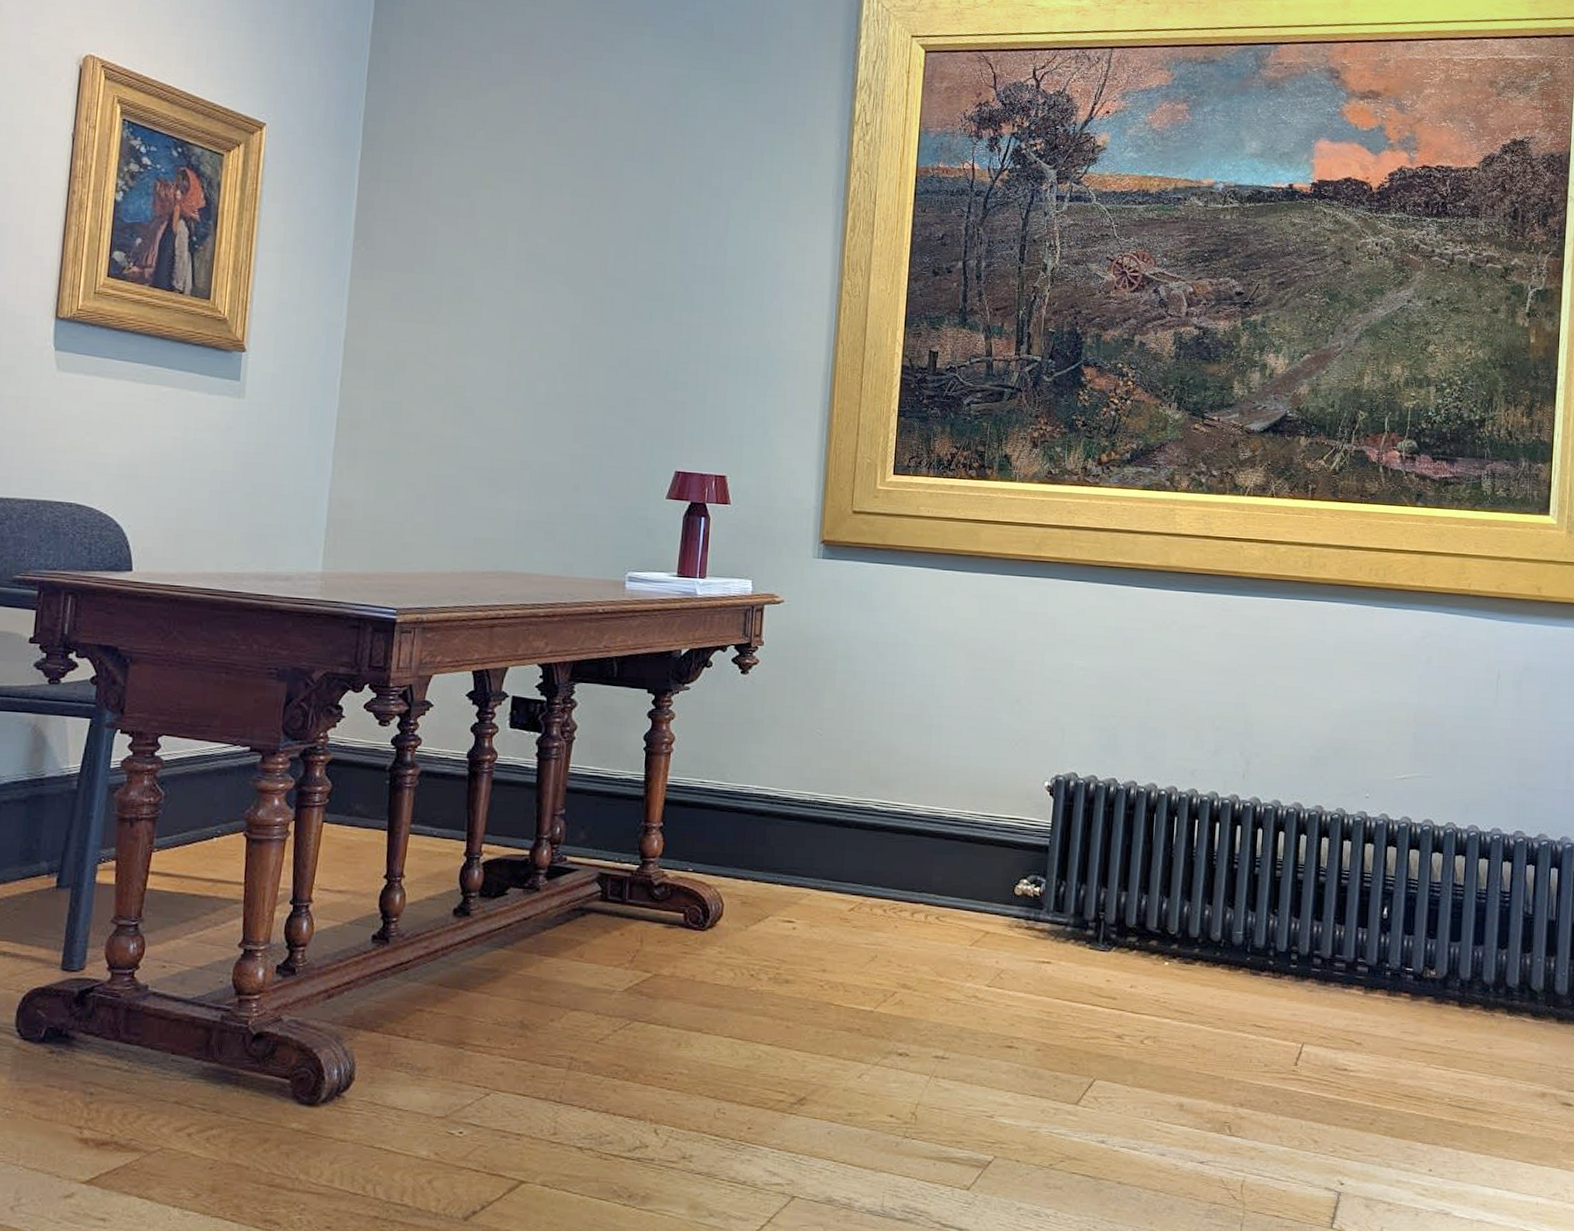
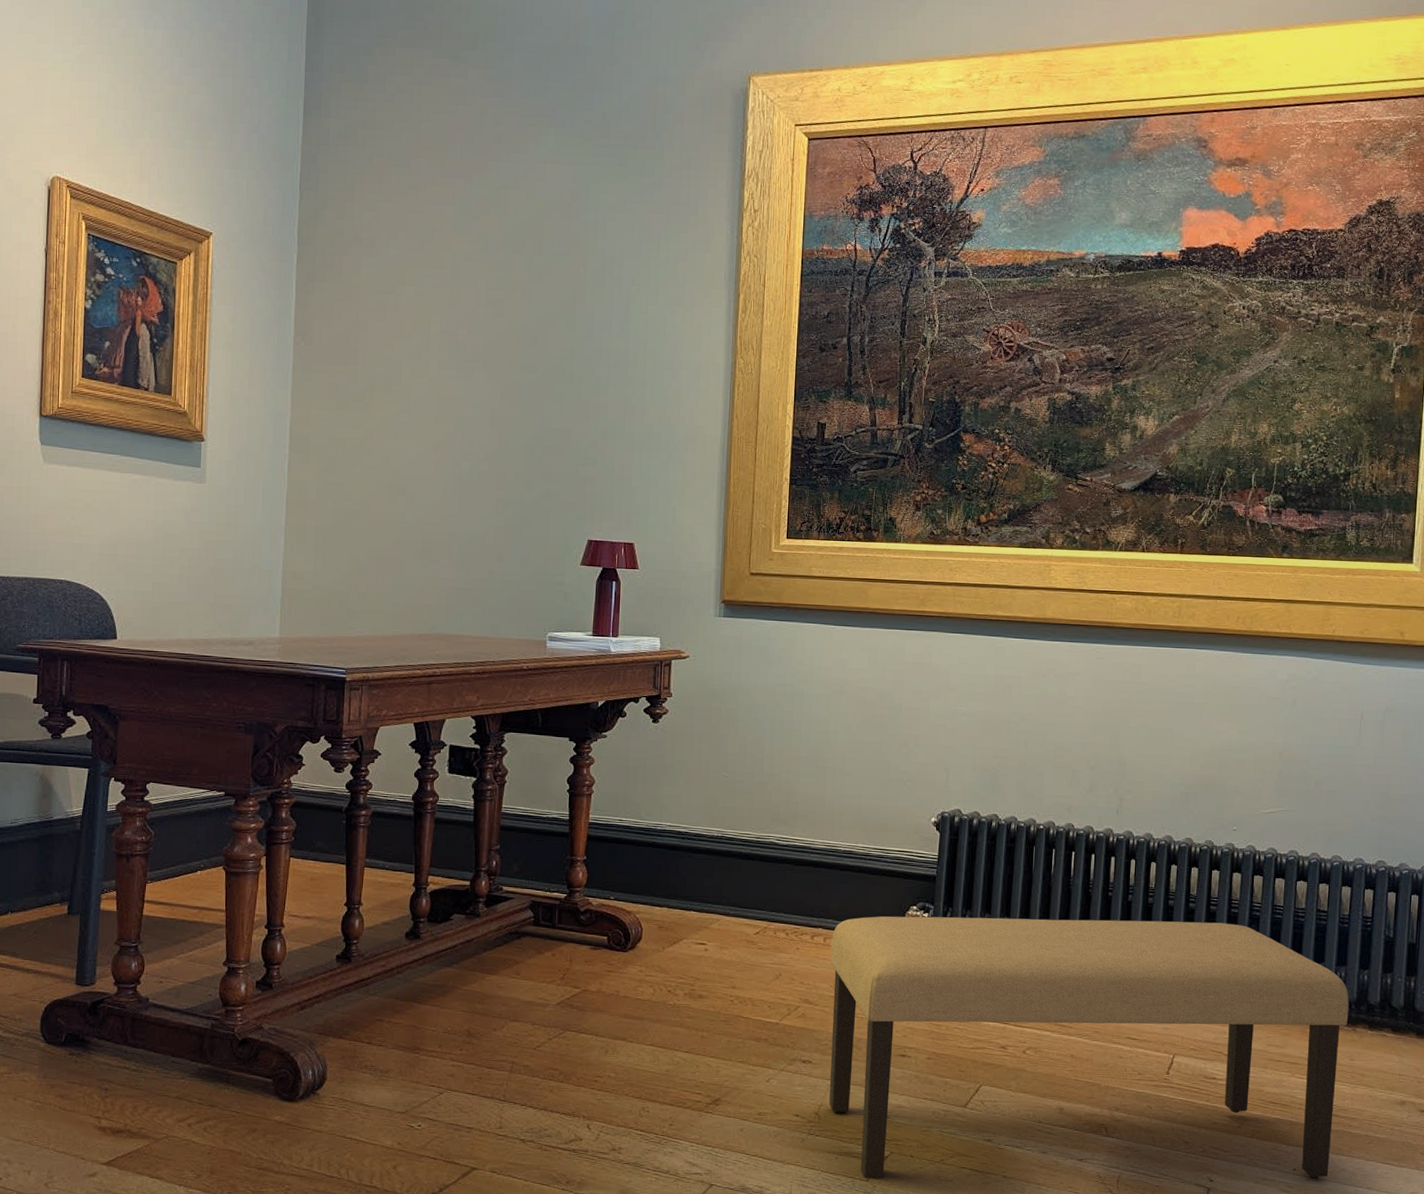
bench: none [928,890,1487,1188] -> present [829,916,1350,1179]

